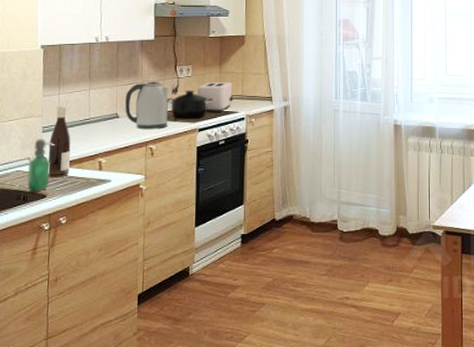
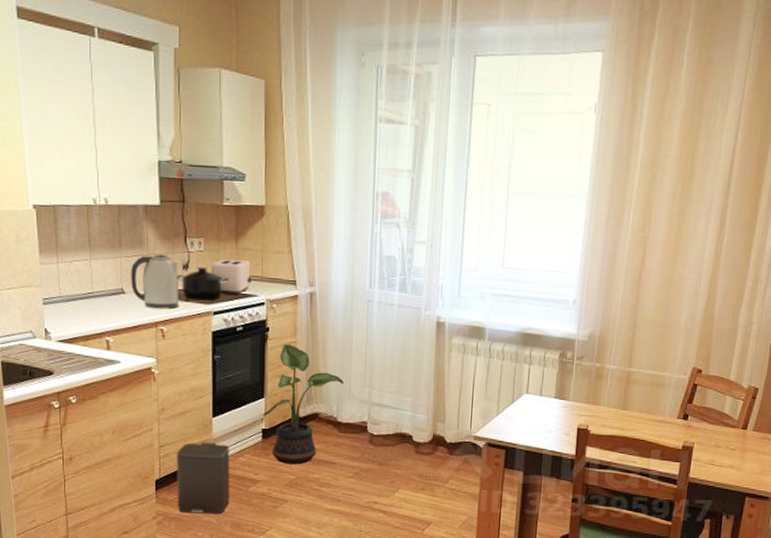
soap dispenser: present [26,138,55,193] -> none [31,311,58,369]
bottle: present [48,105,71,178] -> none [51,275,75,355]
pedal bin: none [158,251,211,326] -> present [176,442,230,514]
potted plant: none [242,153,315,267] -> present [263,344,344,465]

